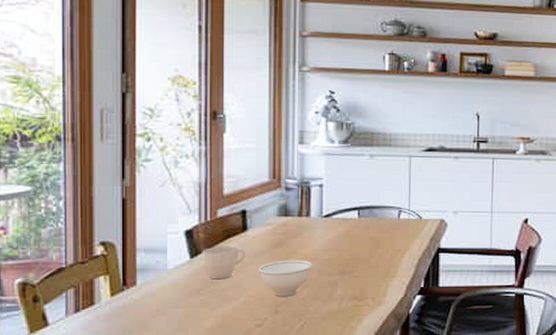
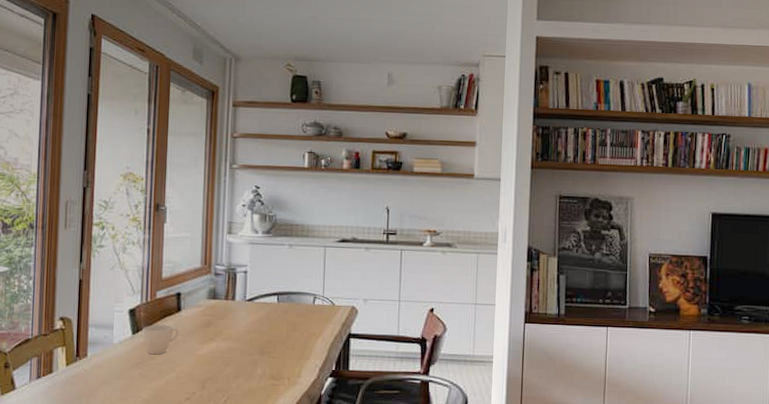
bowl: present [258,260,312,297] -> none [189,339,236,373]

